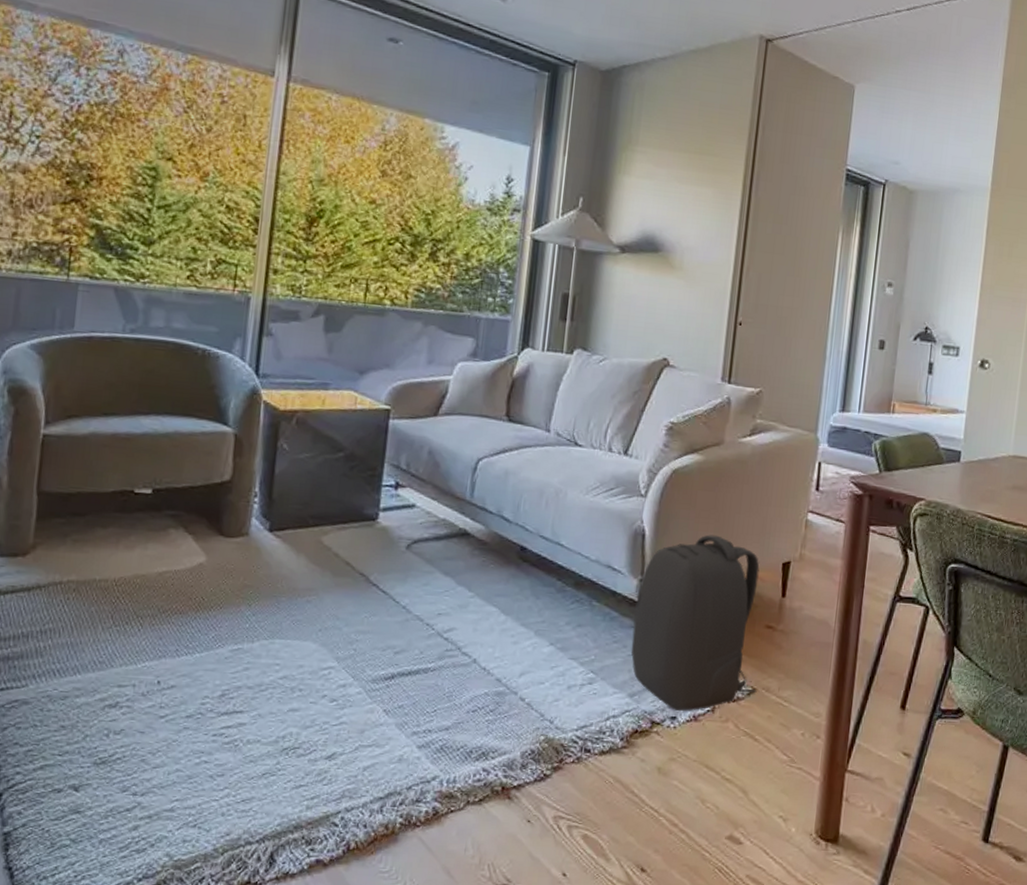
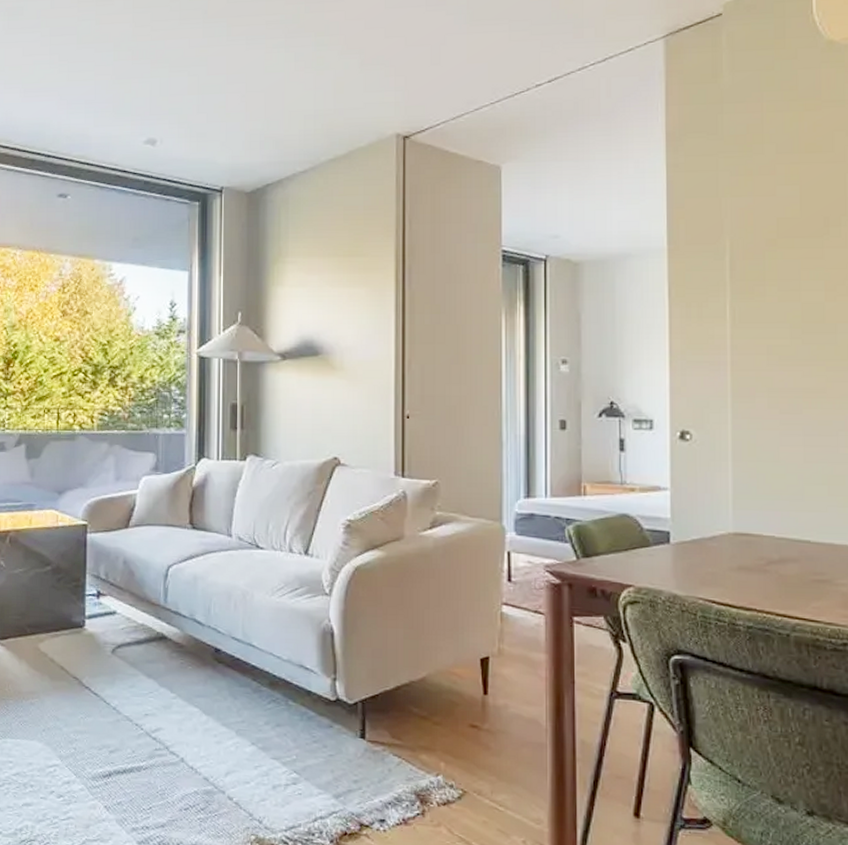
backpack: present [630,535,760,711] -> none [331,631,468,814]

